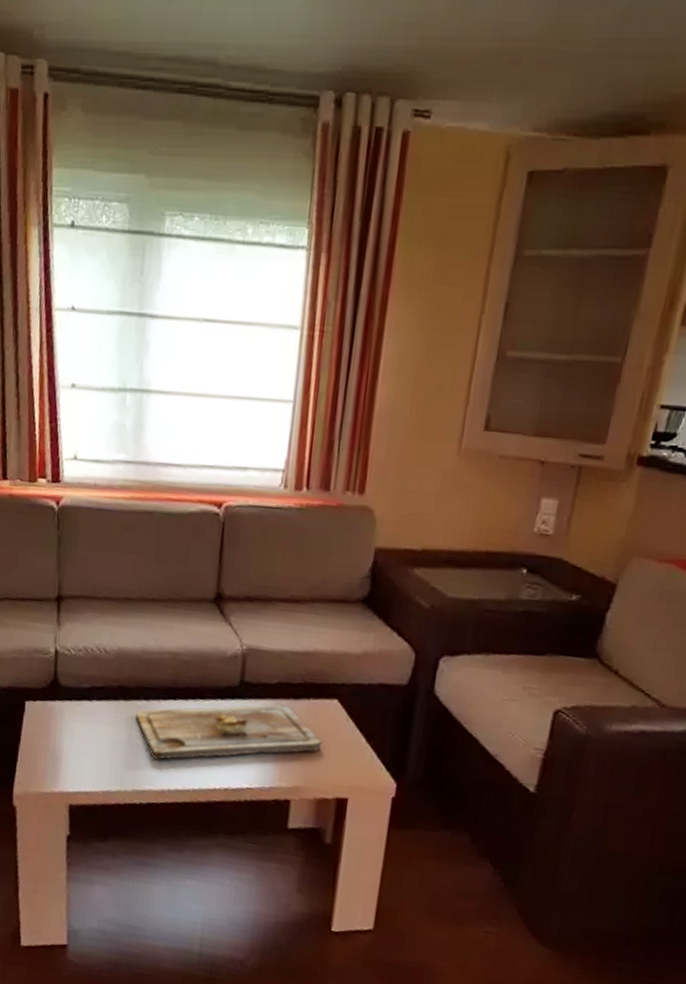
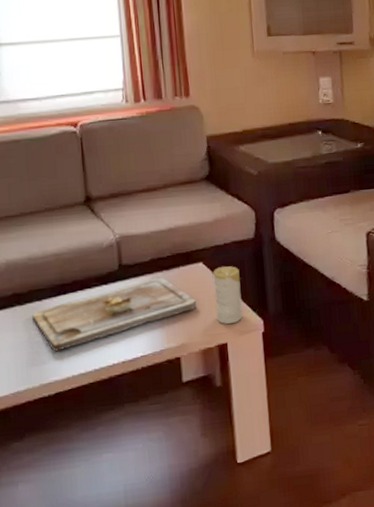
candle: none [341,710,381,779] -> present [213,266,243,324]

